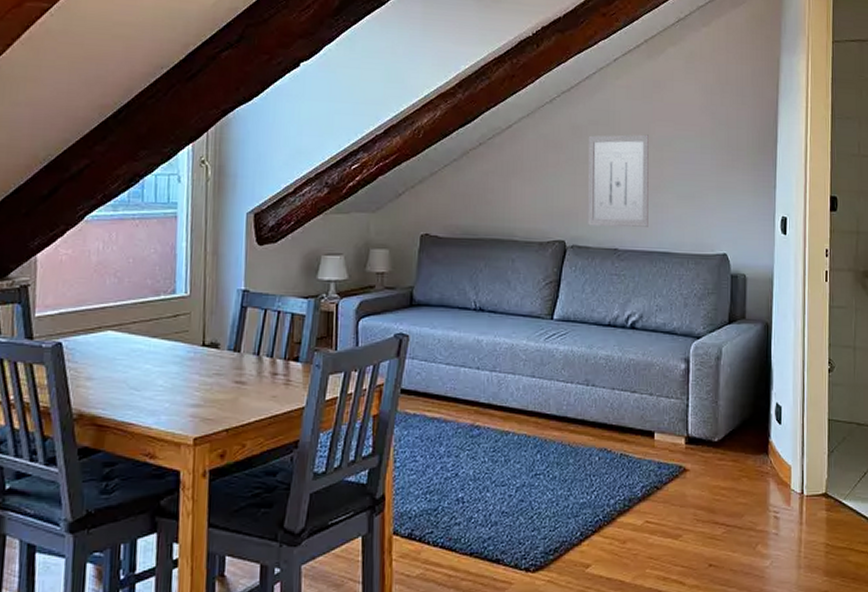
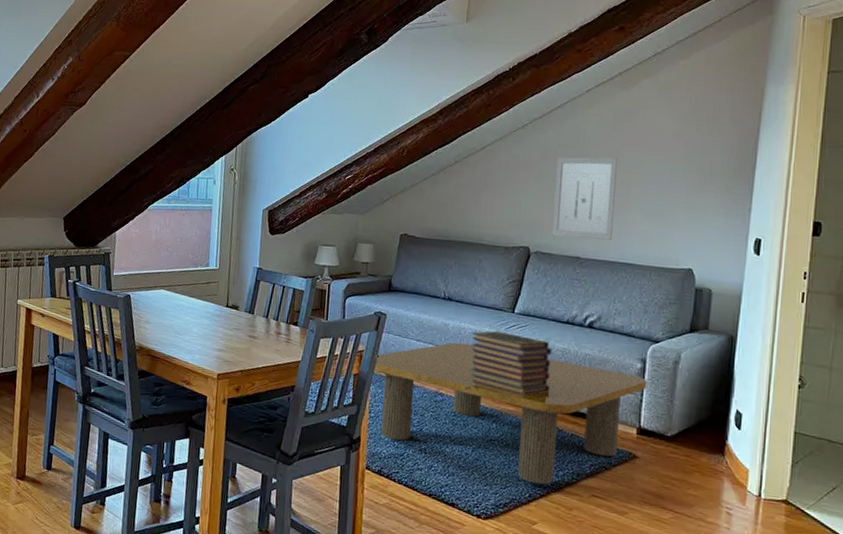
coffee table: none [397,361,692,519] -> present [375,342,647,485]
book stack: none [508,342,596,417] -> present [471,330,552,396]

